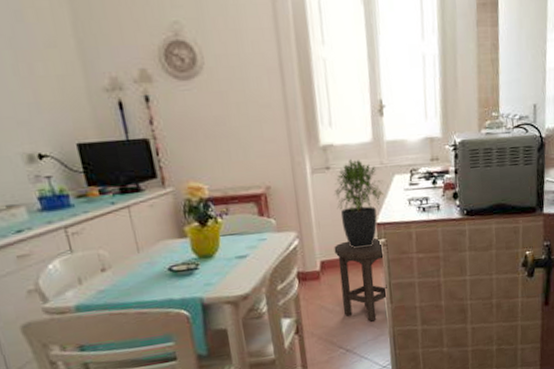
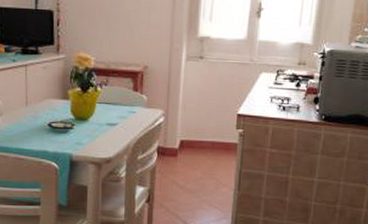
potted plant: present [334,159,383,249] -> none [203,53,250,135]
stool: present [334,238,387,322] -> none [193,126,240,204]

